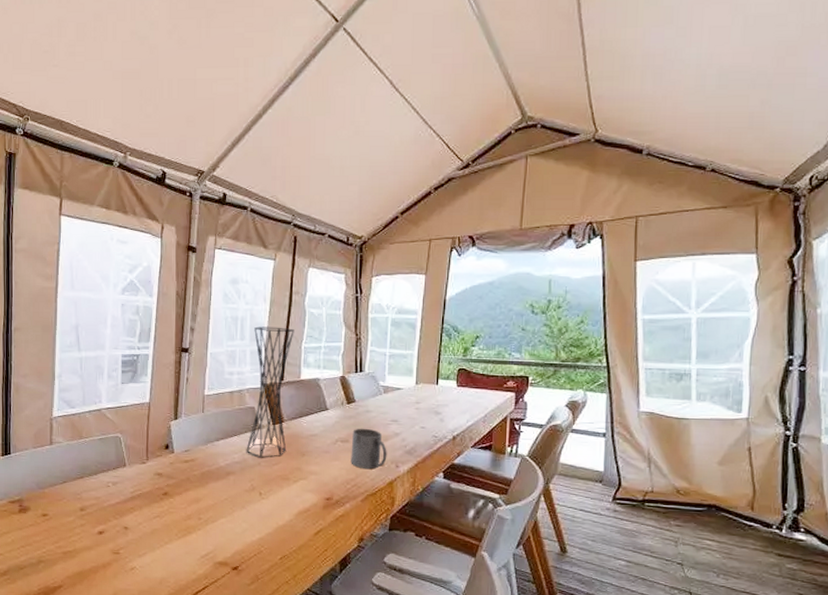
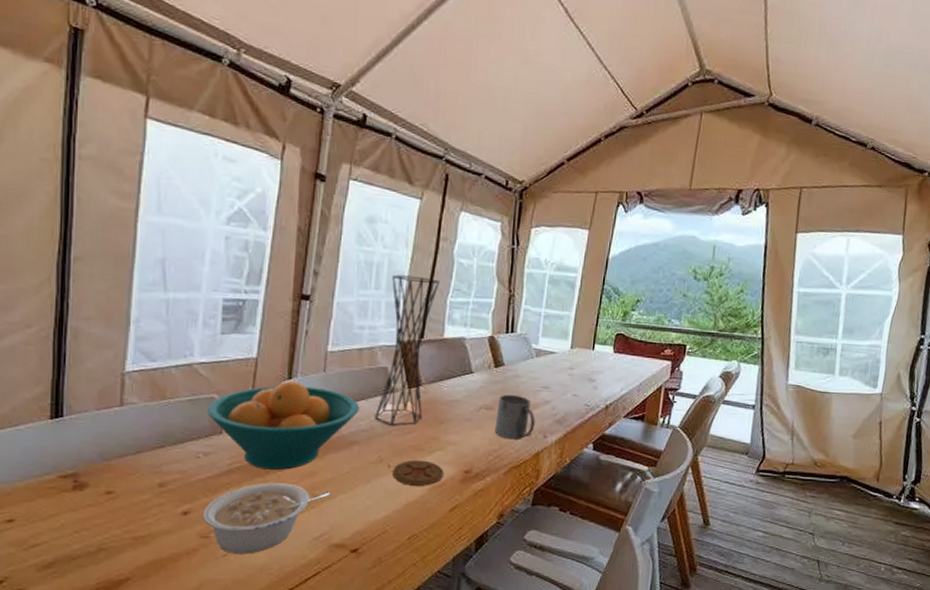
fruit bowl: none [114,421,233,497] -> present [208,381,360,470]
legume: none [114,508,213,569] -> present [203,482,331,554]
coaster: none [264,488,307,512] -> present [393,460,443,486]

